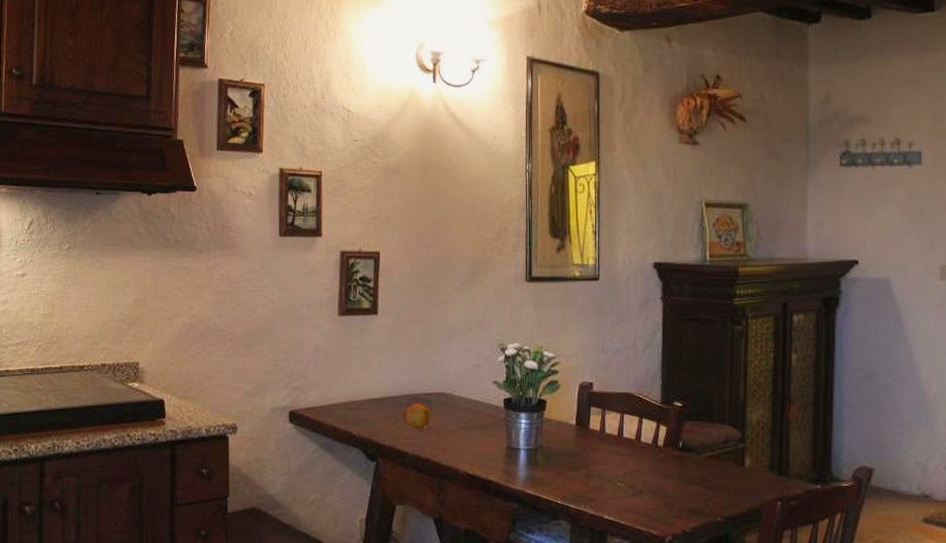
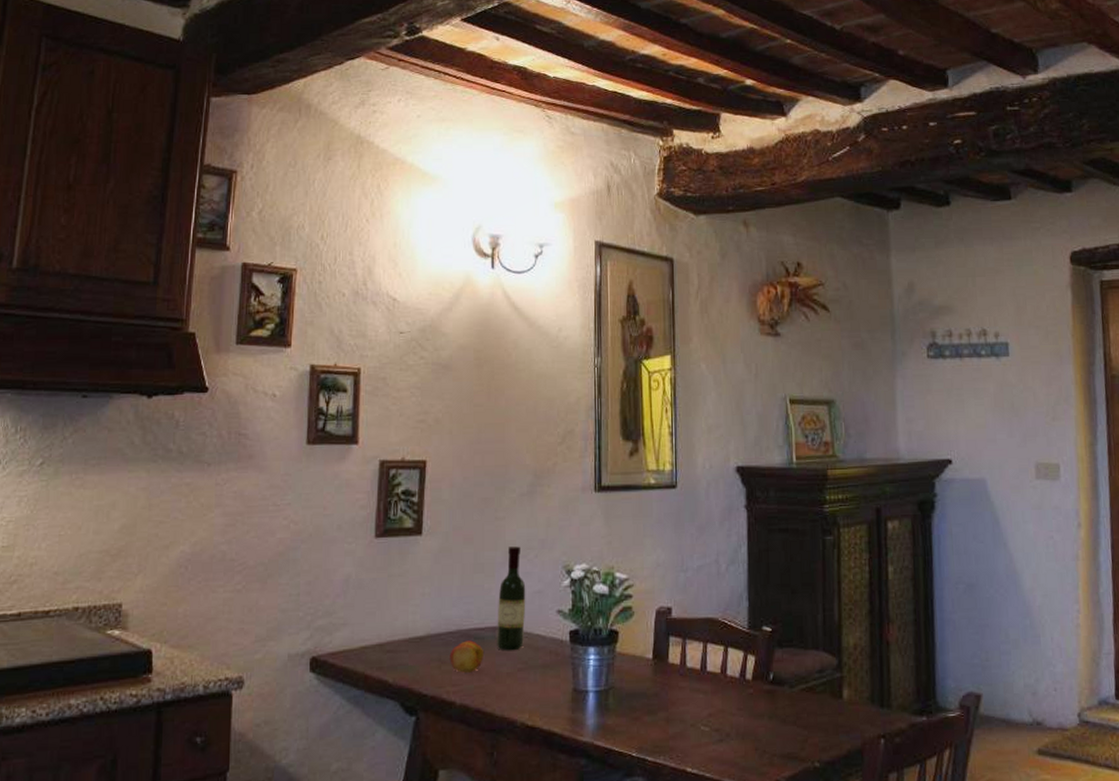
wine bottle: none [442,327,467,413] -> present [497,546,526,651]

